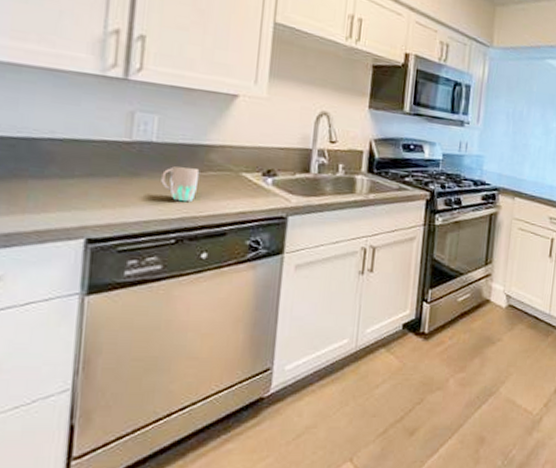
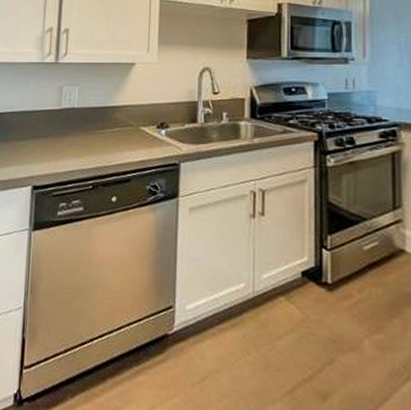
mug: present [161,166,200,202] -> none [81,126,109,154]

